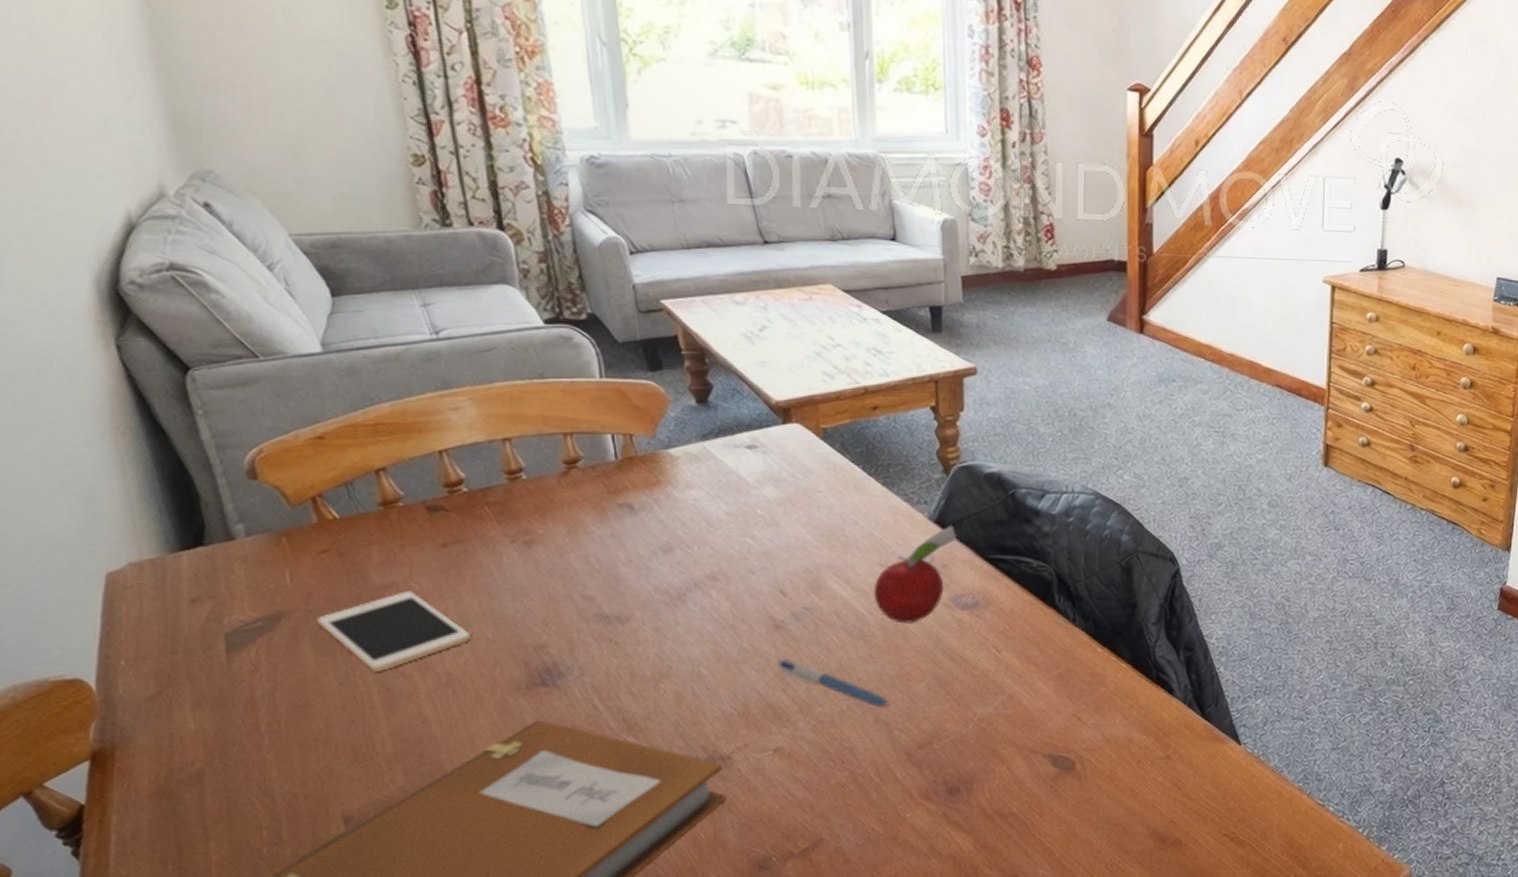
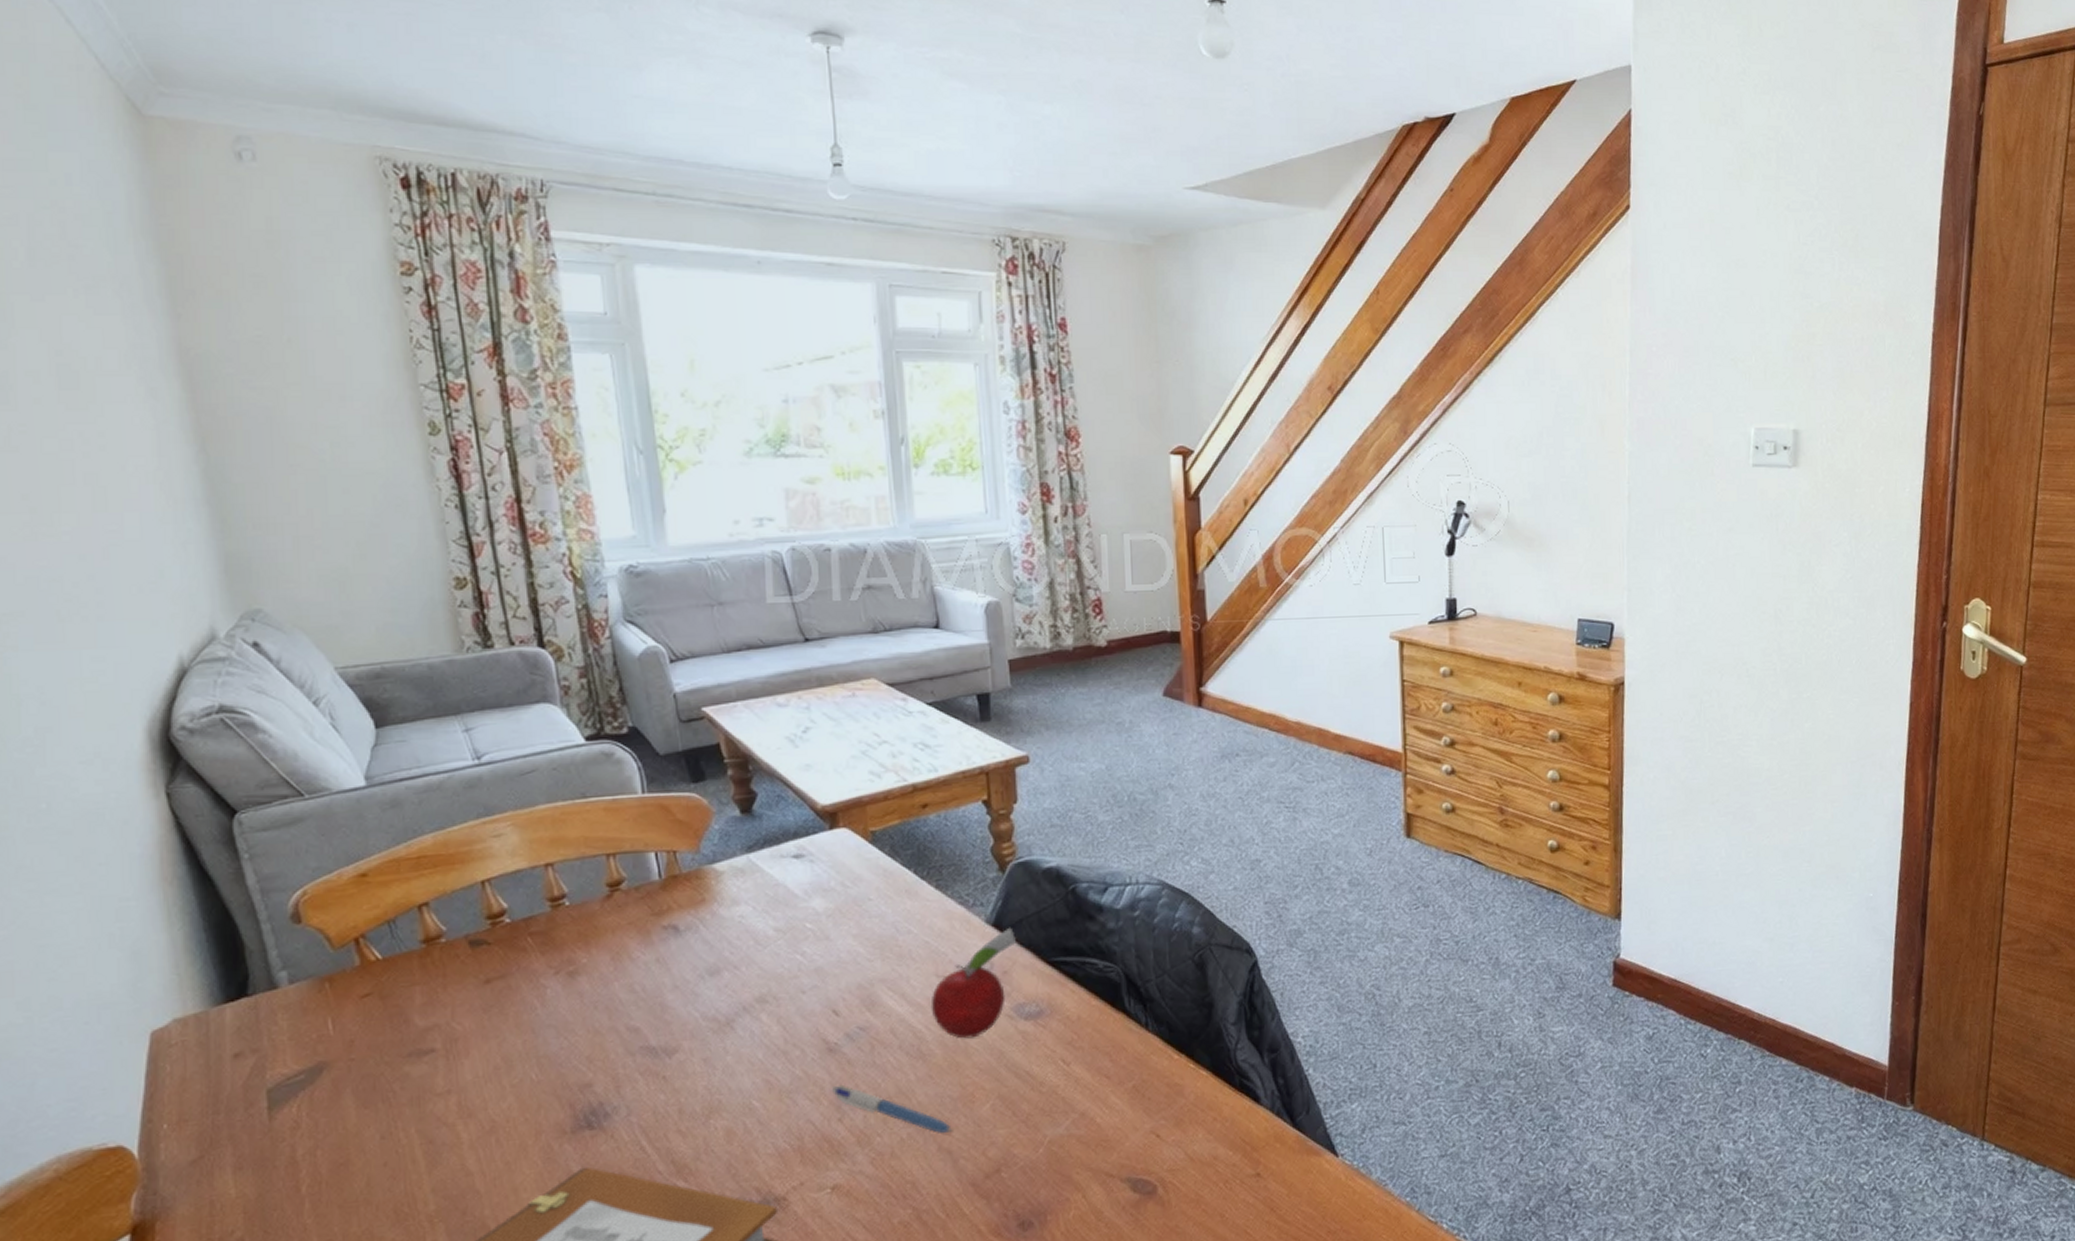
cell phone: present [316,591,470,673] -> none [358,1033,514,1124]

